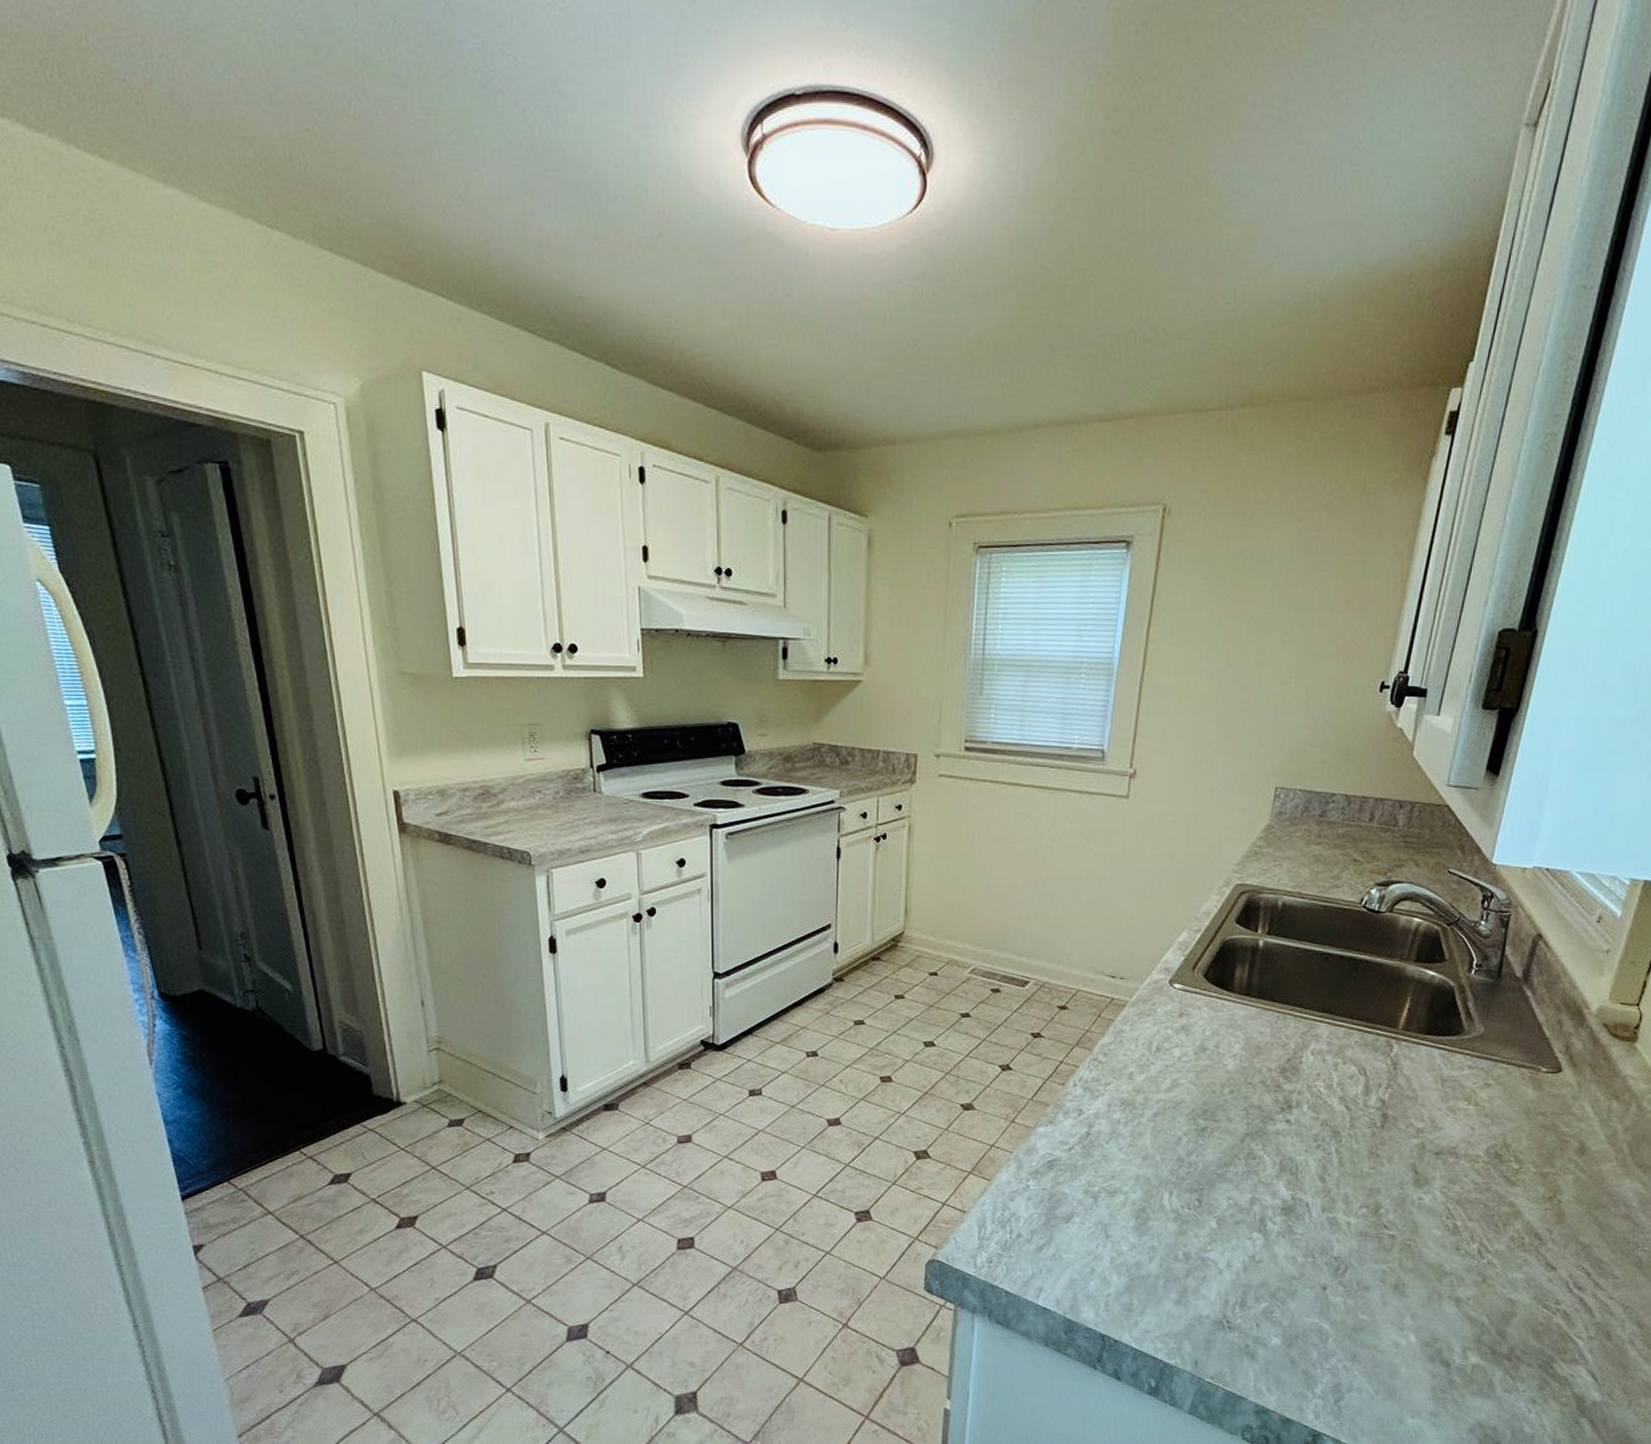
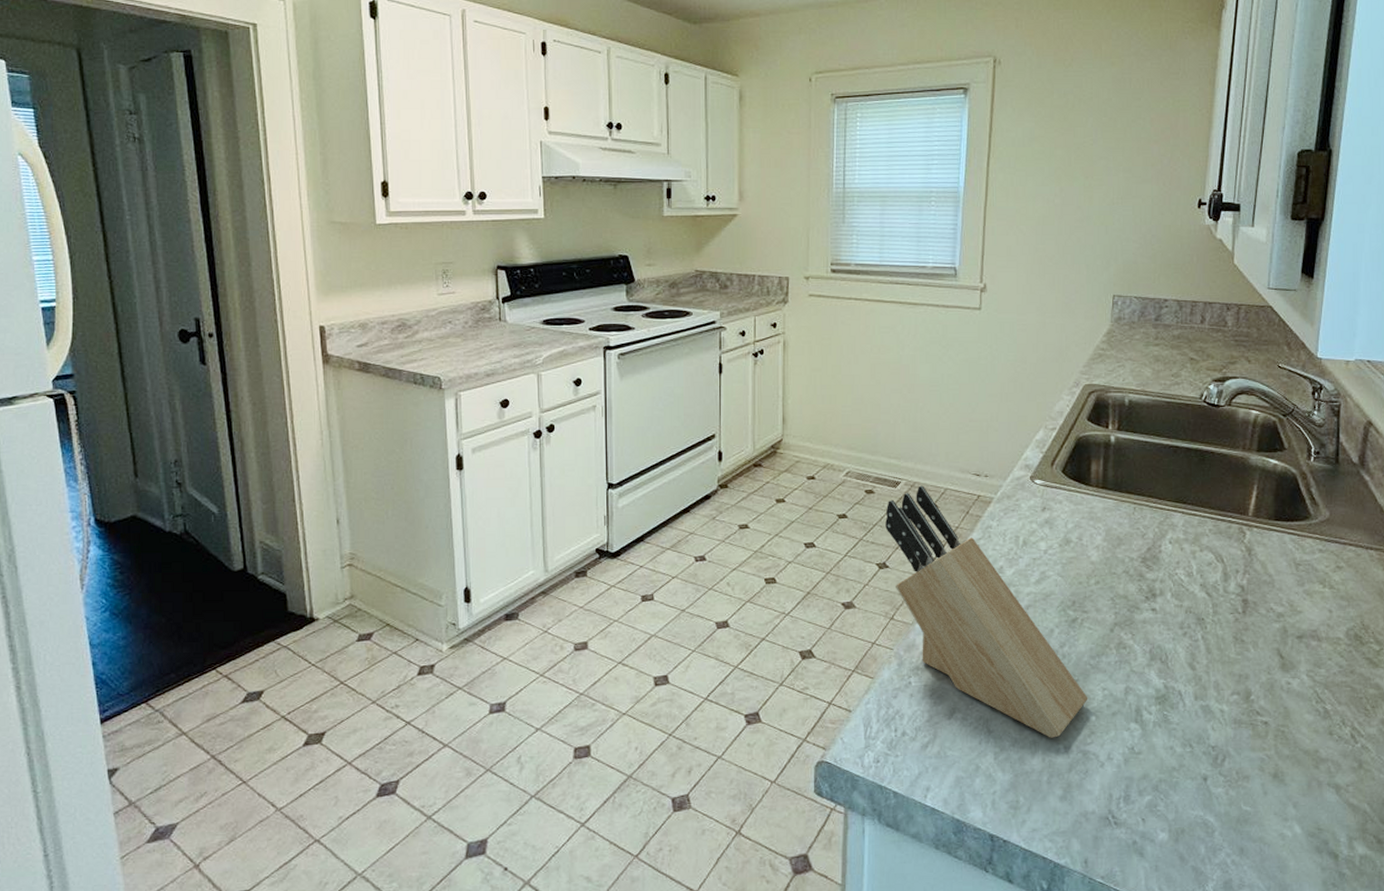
knife block: none [1011,986,1212,1244] -> present [885,485,1088,738]

